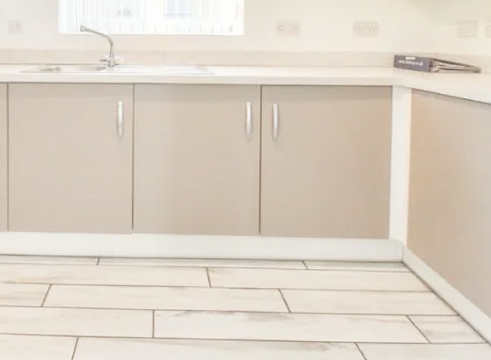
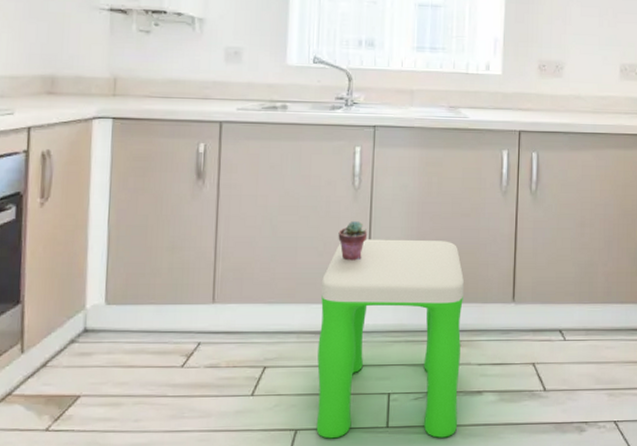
stool: none [93,180,216,349] -> present [316,239,465,439]
potted succulent: none [106,164,131,198] -> present [338,221,368,261]

